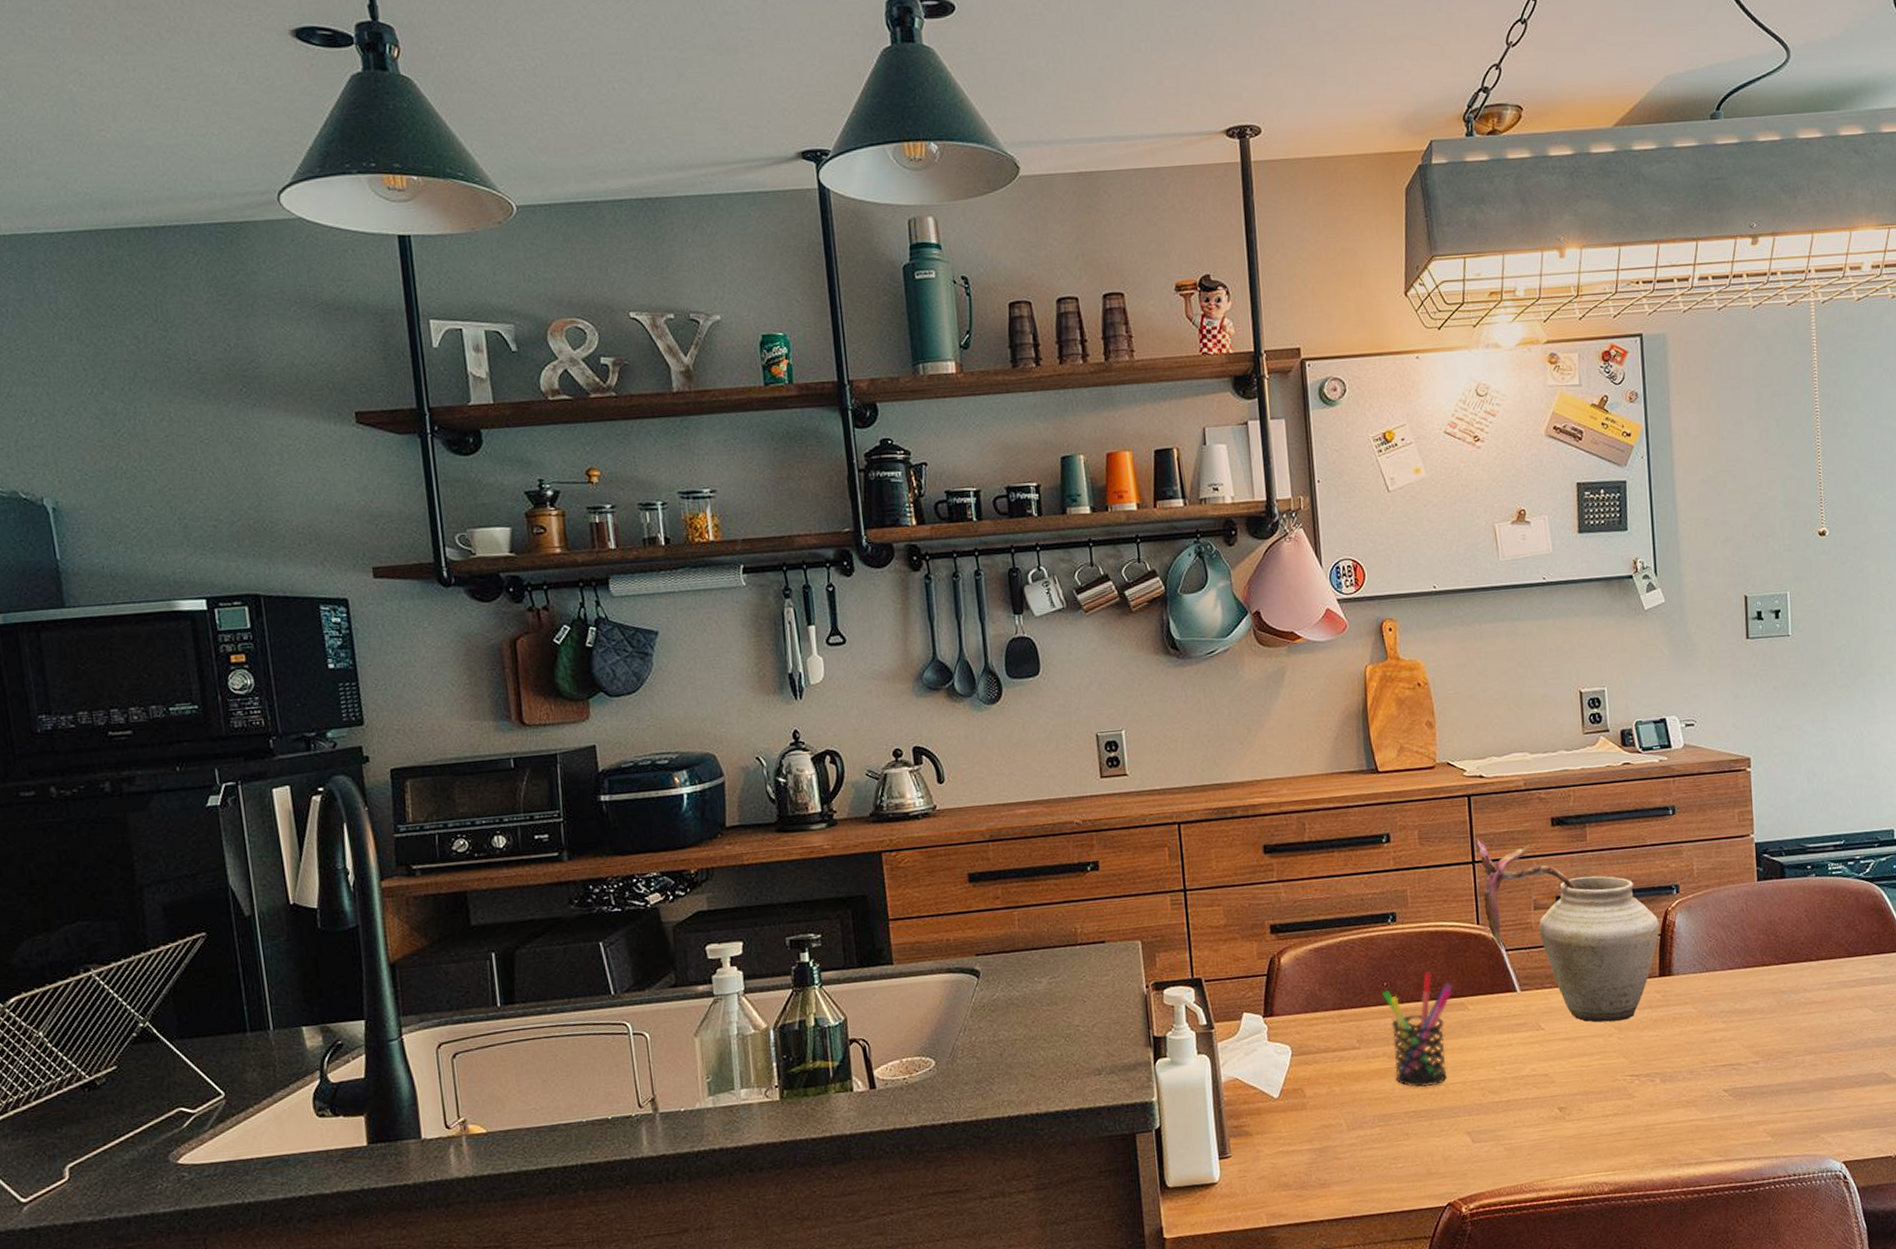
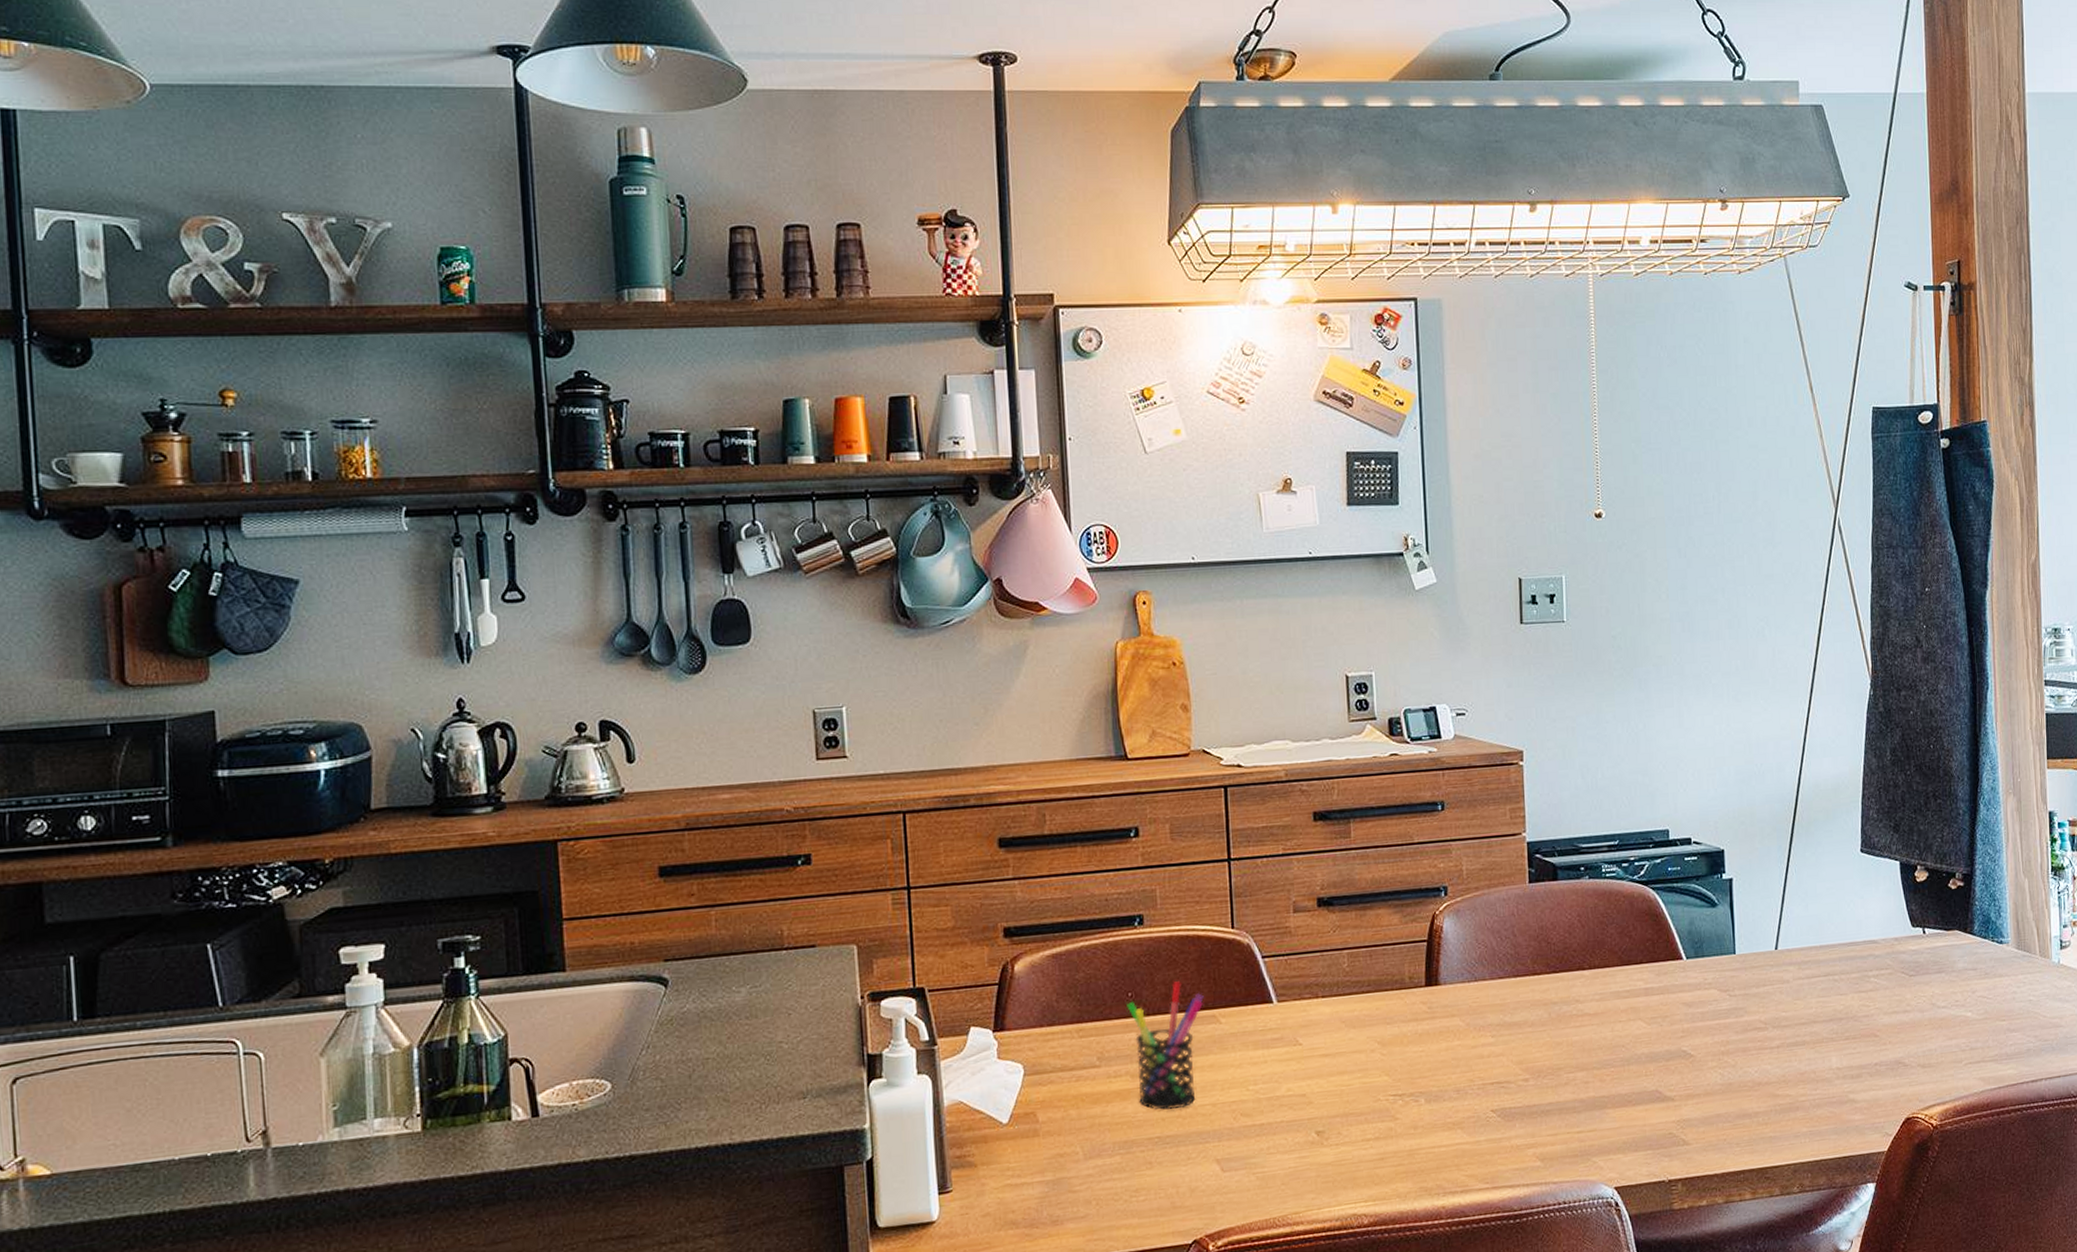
vase: present [1474,837,1660,1023] -> none [1230,833,1427,1037]

